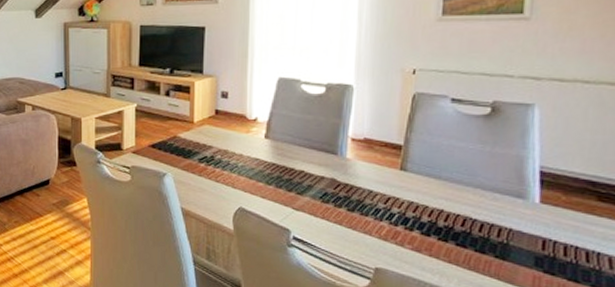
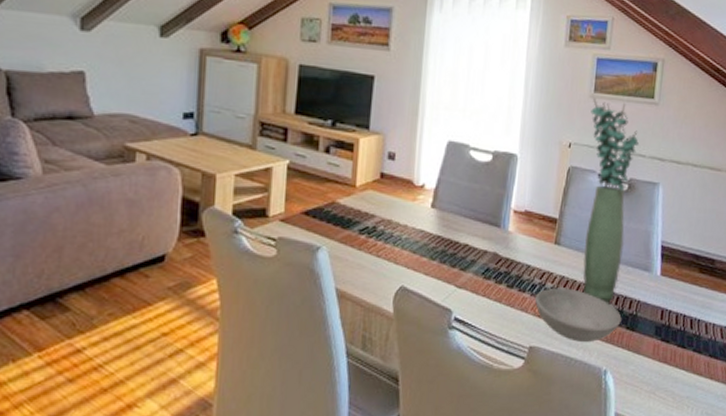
bowl: none [379,212,488,268] -> present [534,287,622,342]
vase: none [435,21,504,231] -> present [582,98,639,304]

